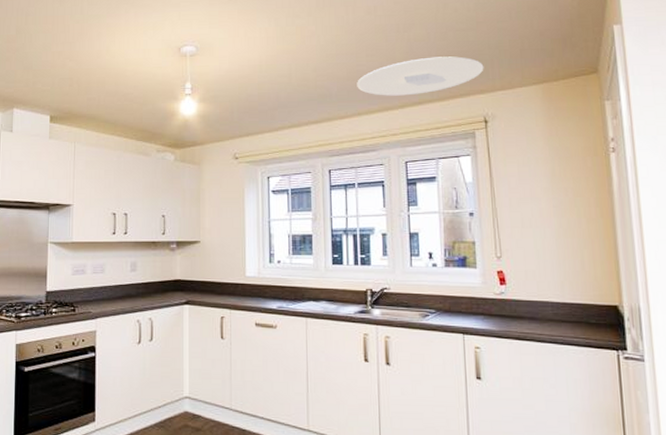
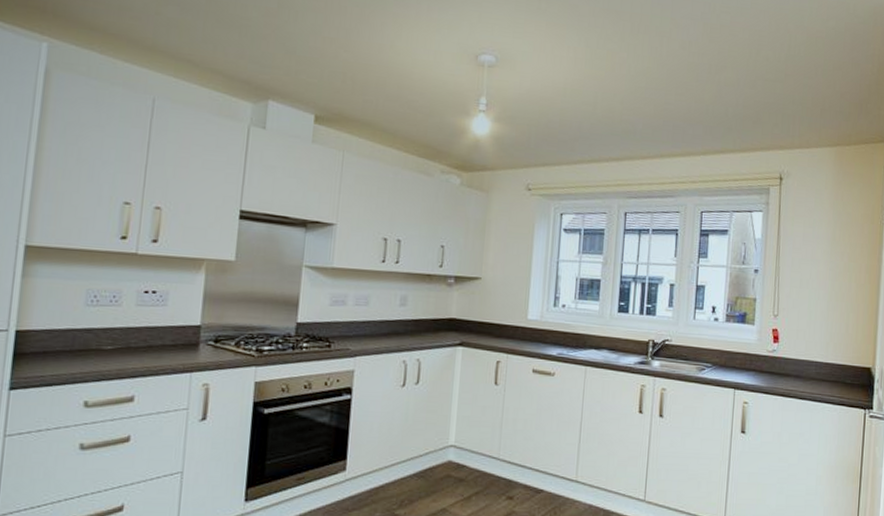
ceiling light: present [357,56,484,96] -> none [662,104,786,143]

